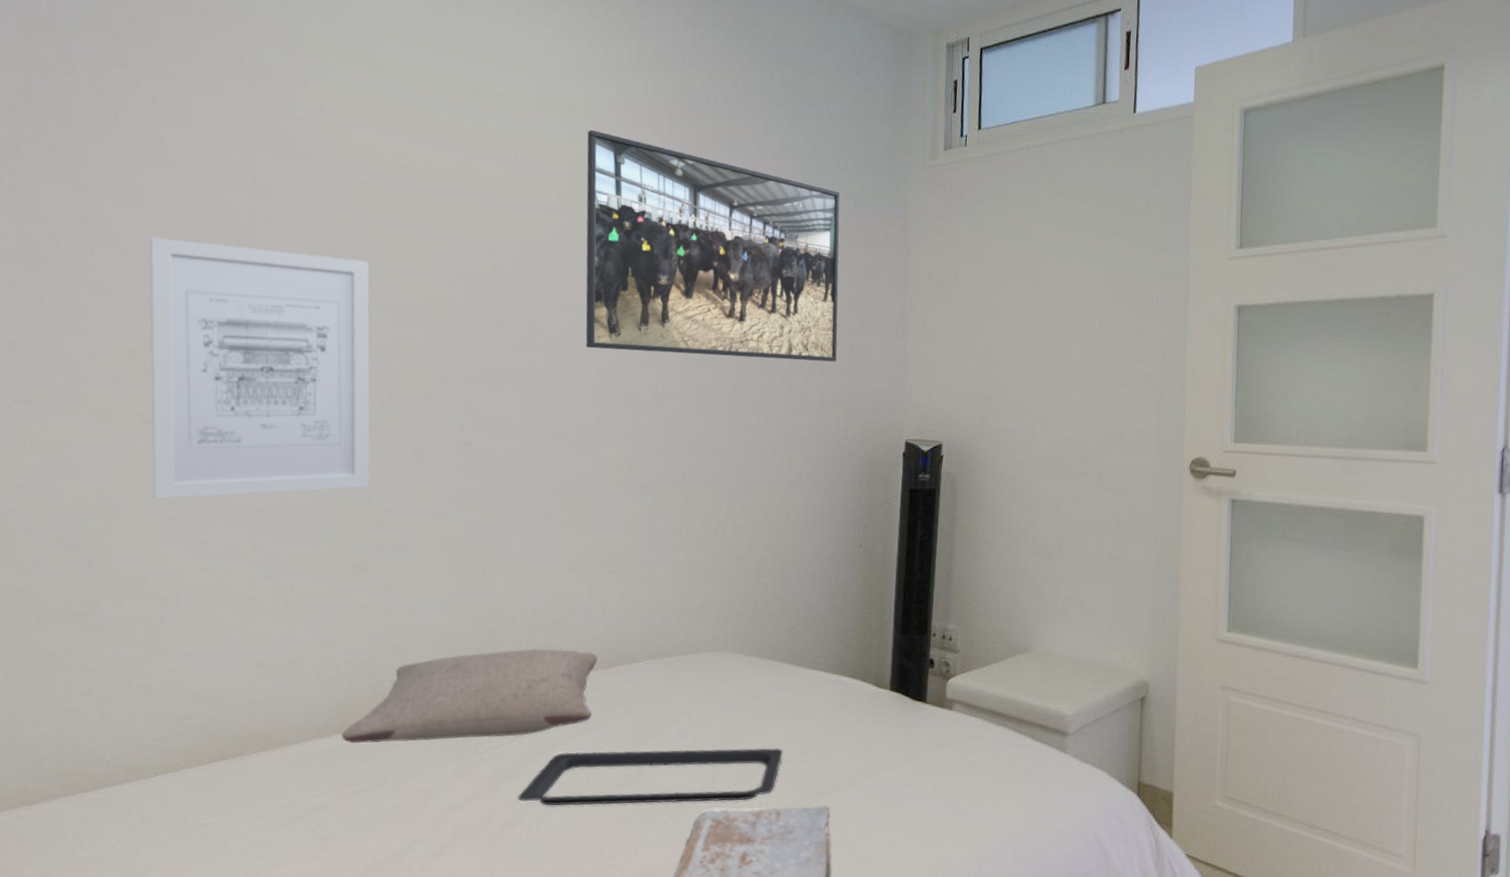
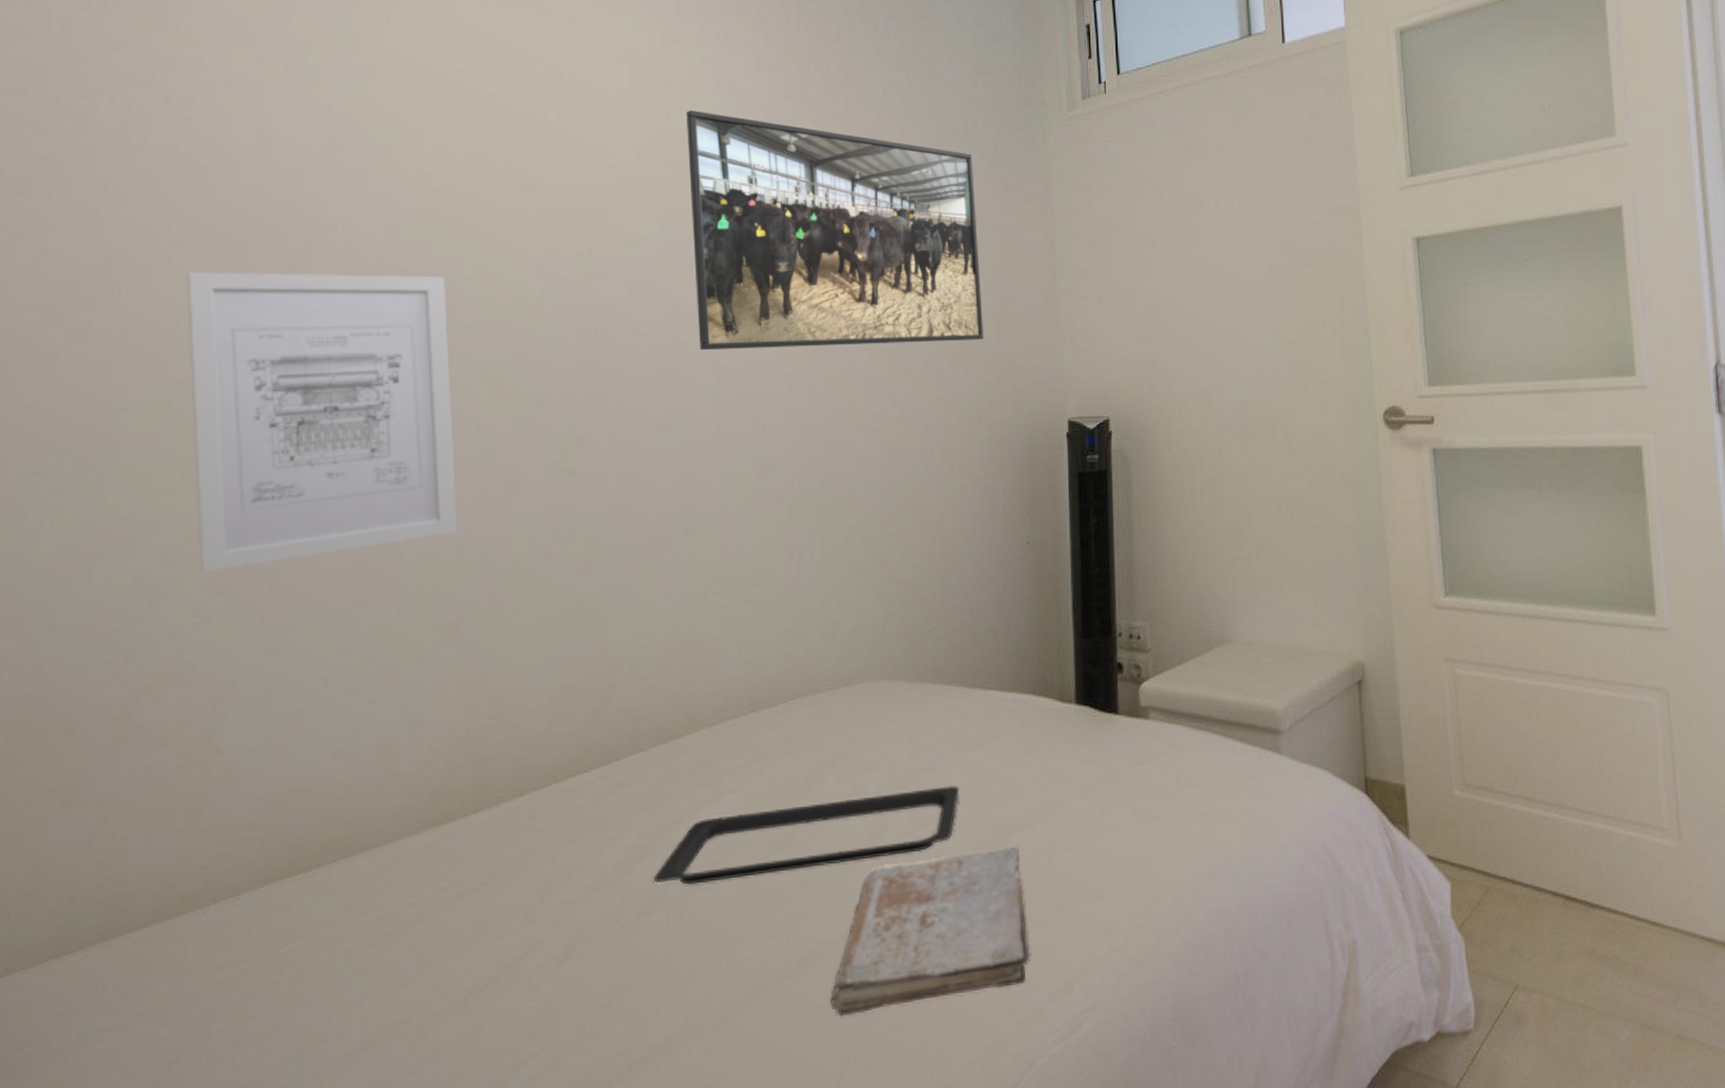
pillow: present [341,648,597,743] -> none [439,697,736,837]

